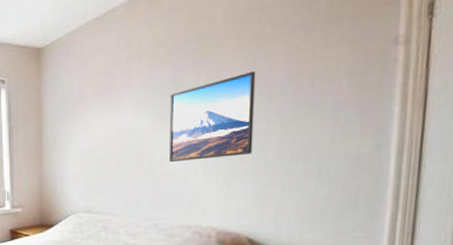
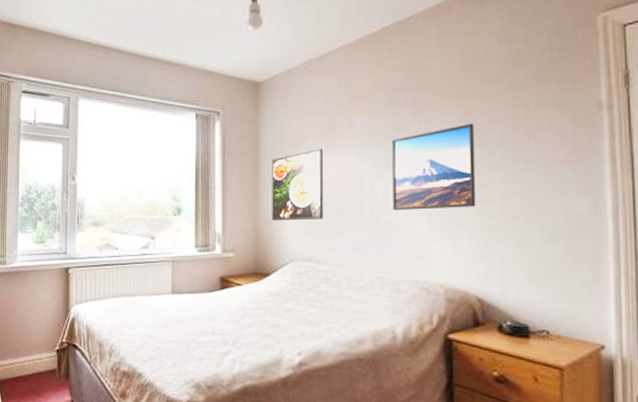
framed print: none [54,108,102,178] -> present [272,149,323,221]

